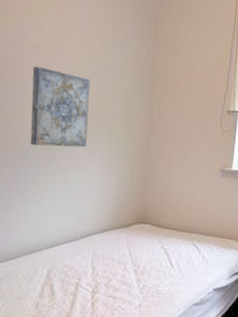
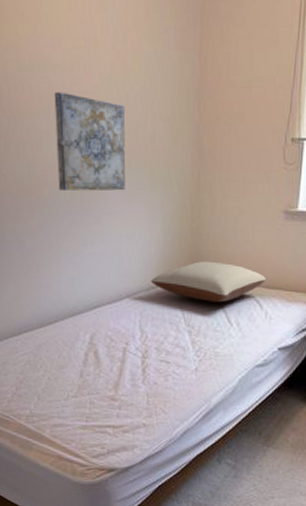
pillow: none [103,209,205,246] -> present [150,260,267,303]

